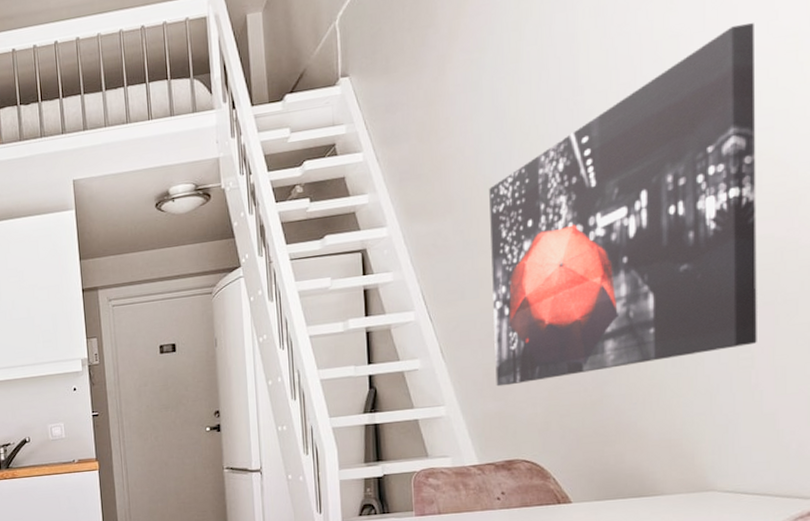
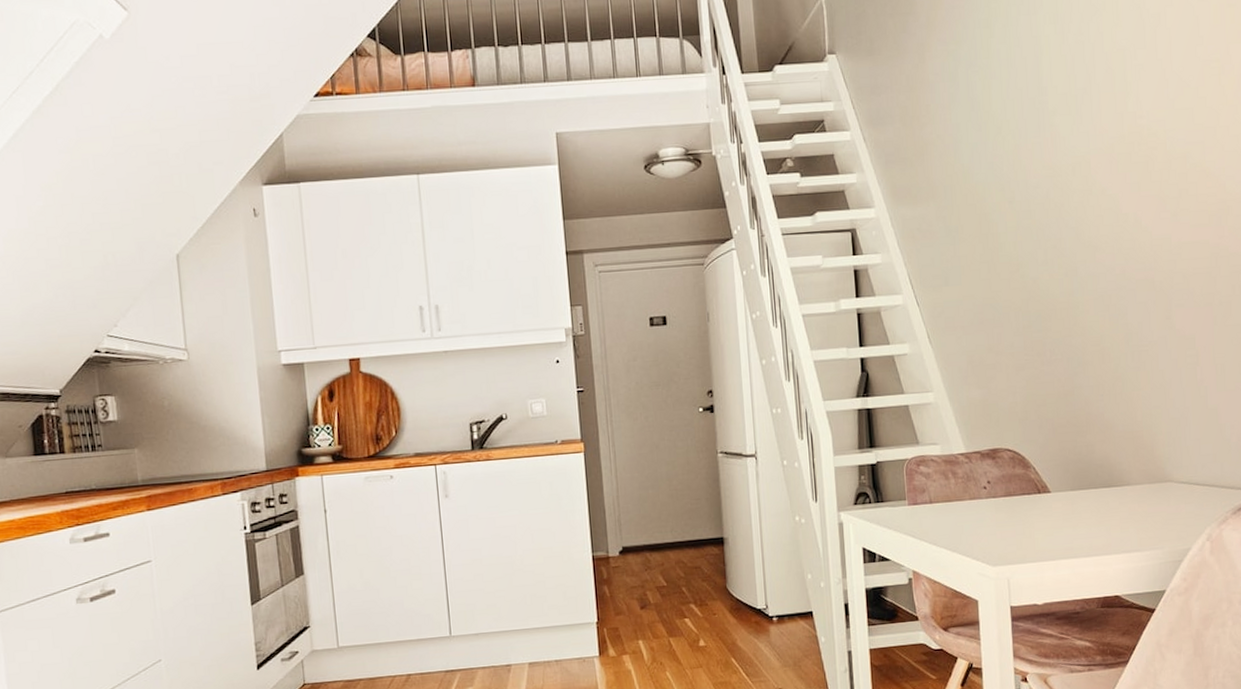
wall art: present [489,22,757,387] -> none [967,45,1200,374]

